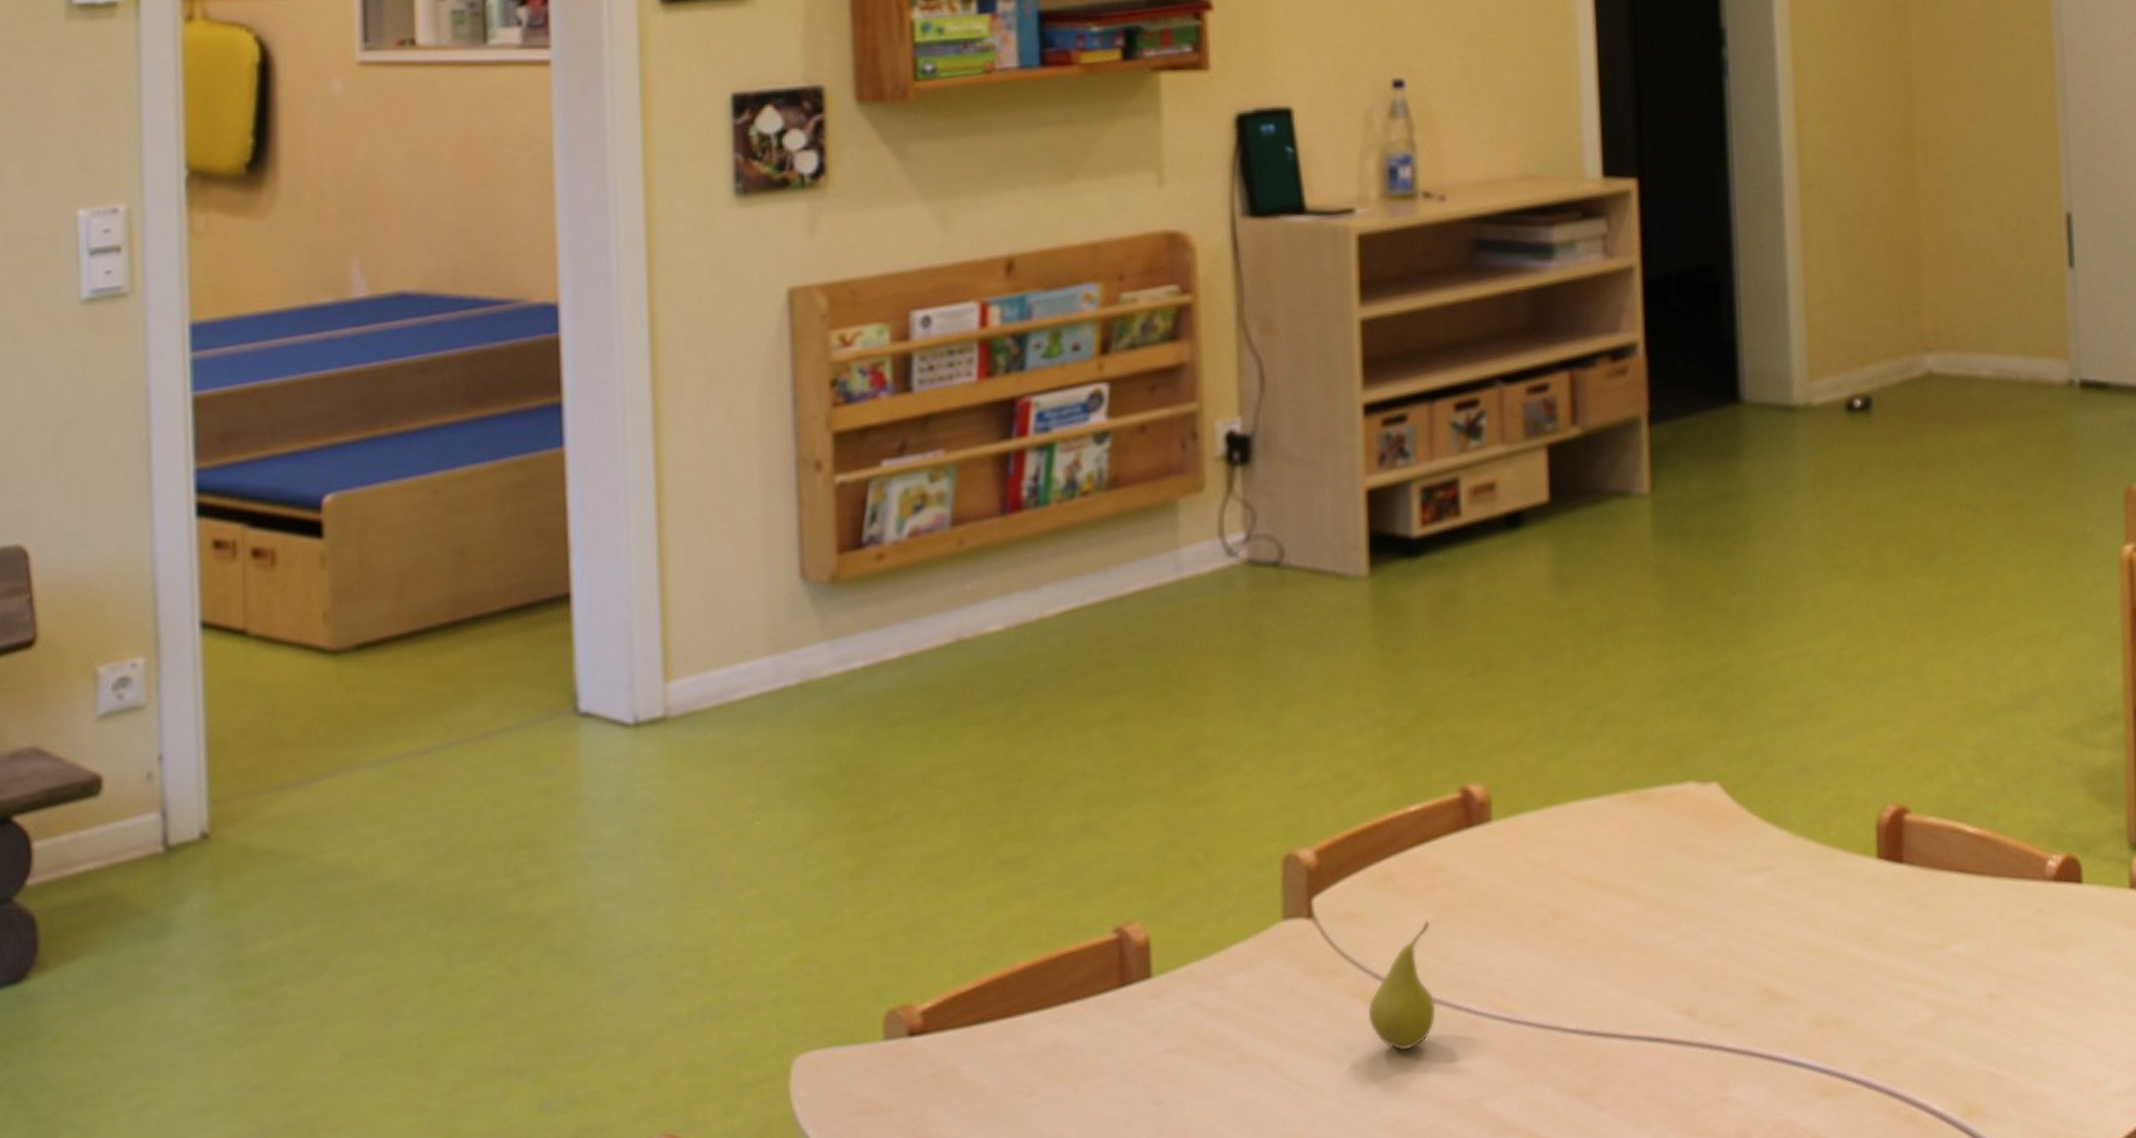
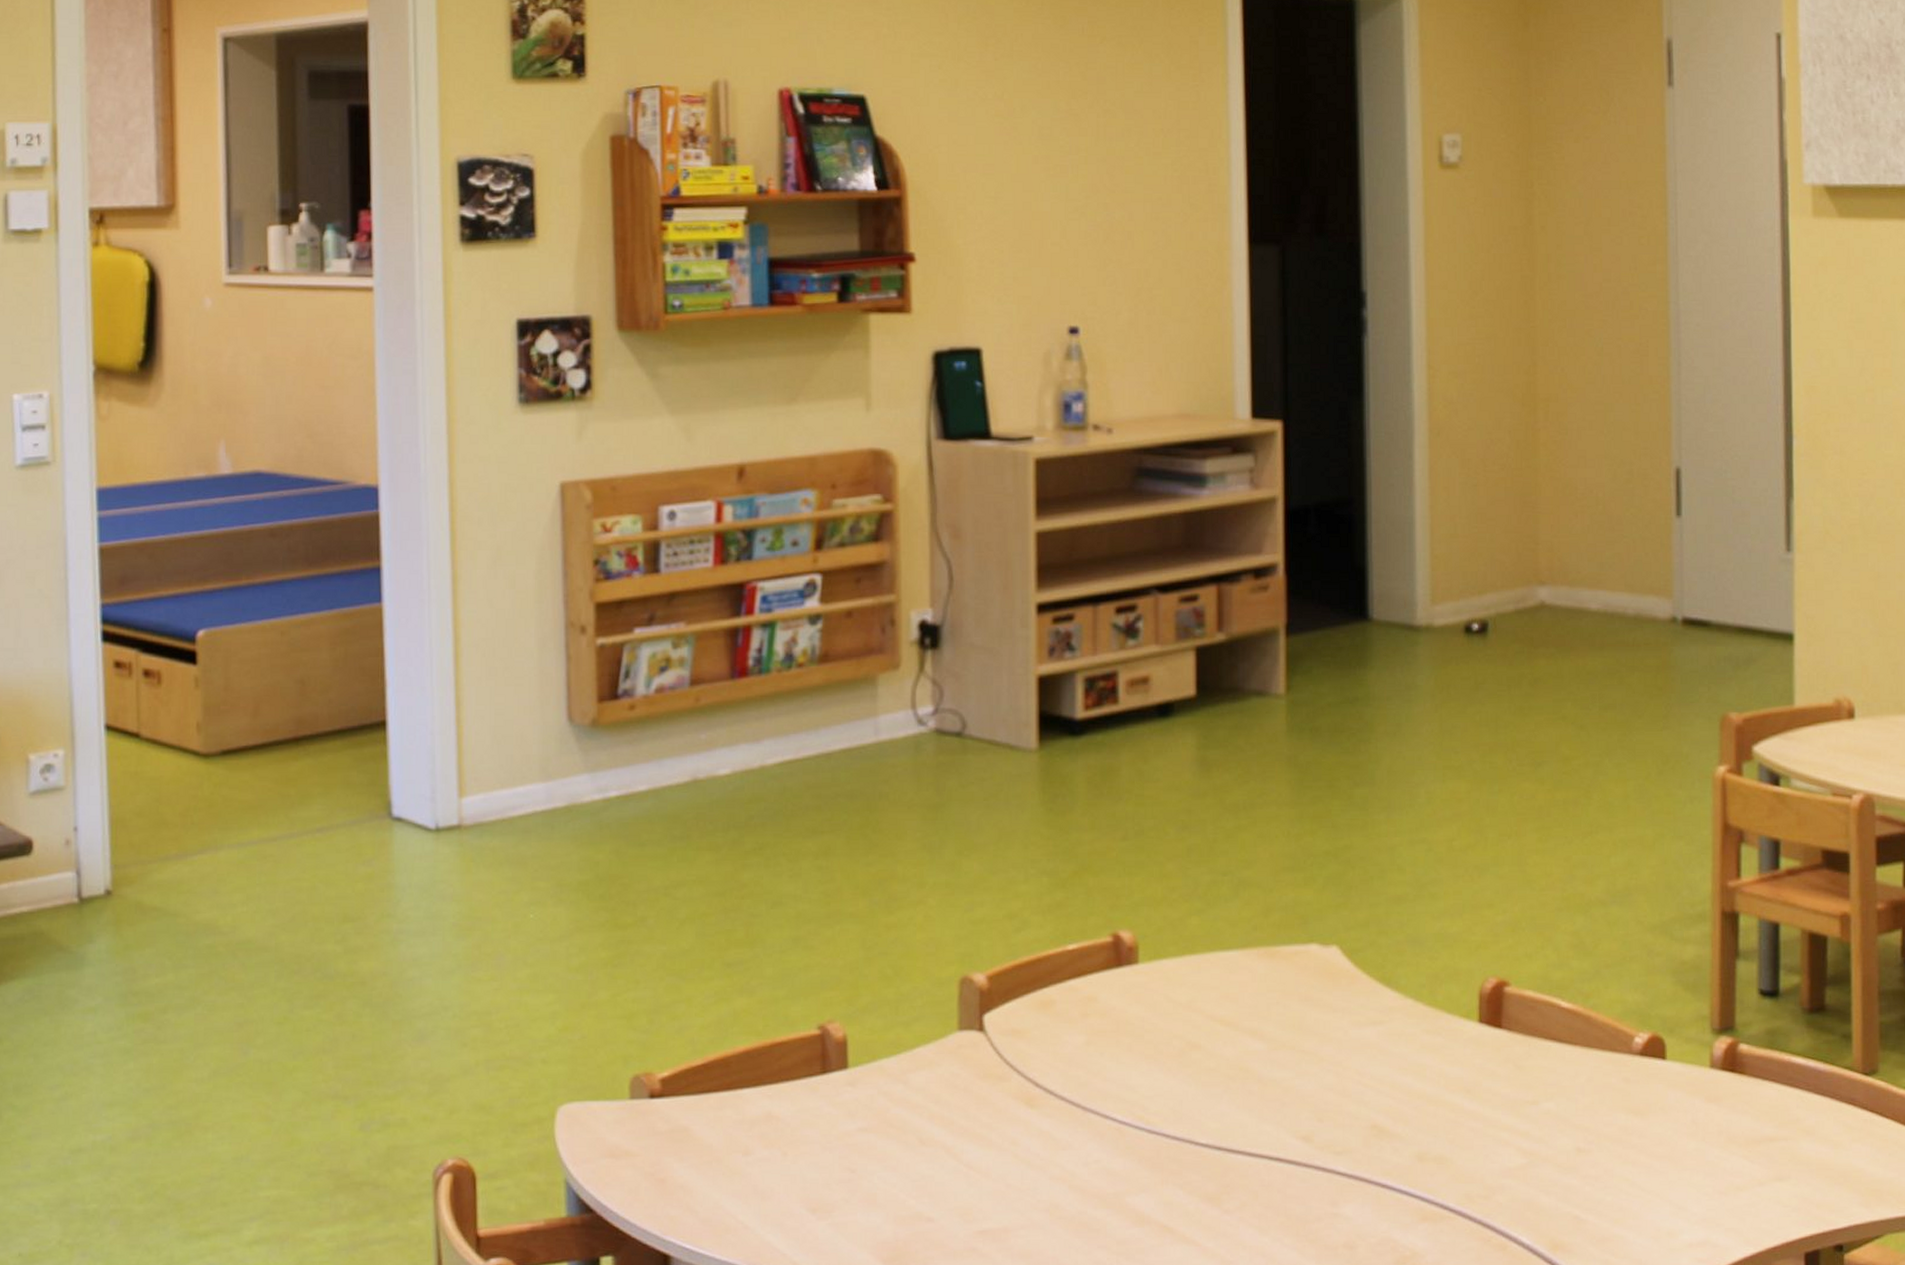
fruit: present [1367,920,1436,1052] -> none [1028,1042,1086,1148]

